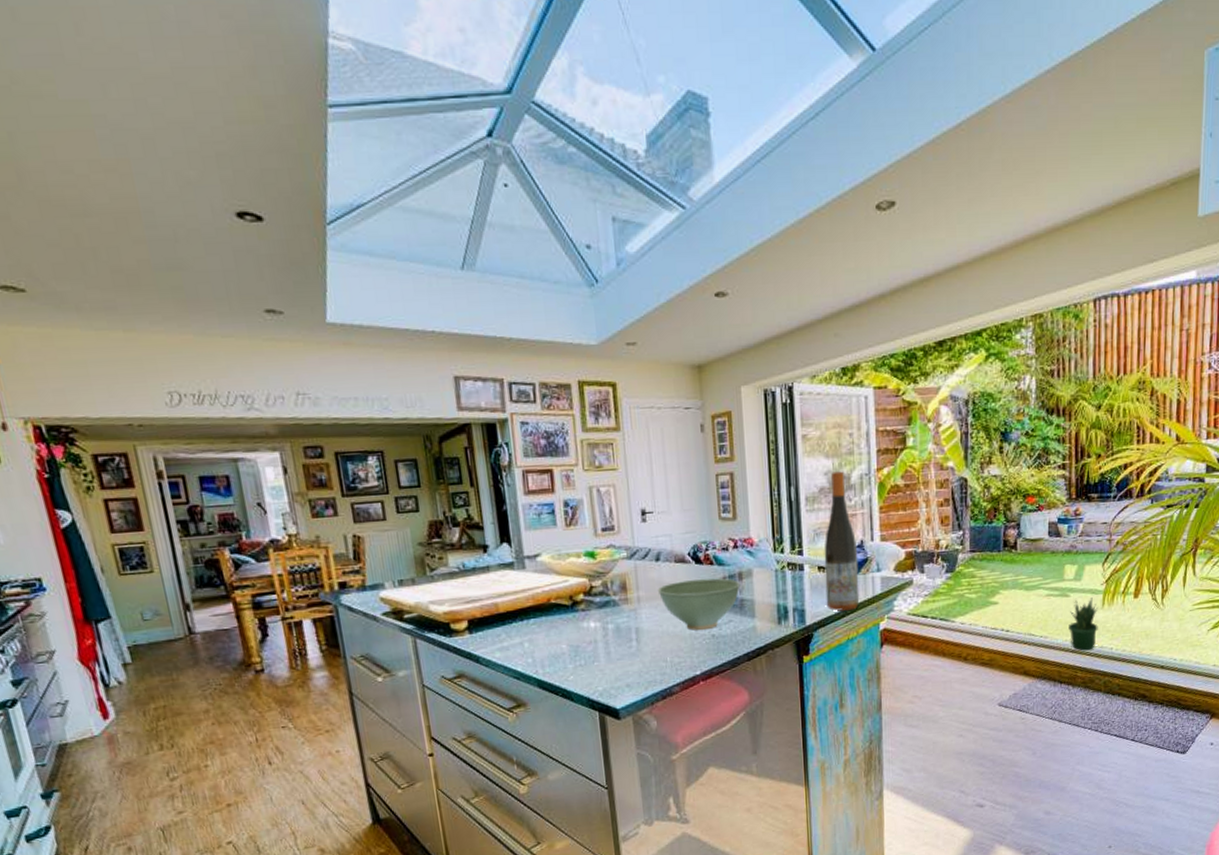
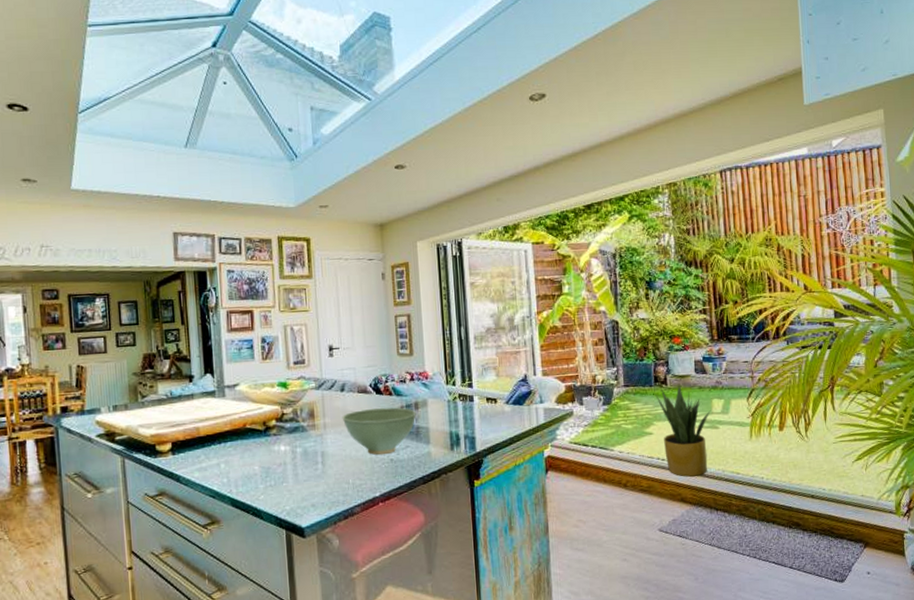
wine bottle: present [824,471,859,611] -> none [491,314,524,439]
planter: none [1003,550,1062,649] -> present [655,386,710,477]
planter: present [1069,598,1099,650] -> none [720,430,748,479]

